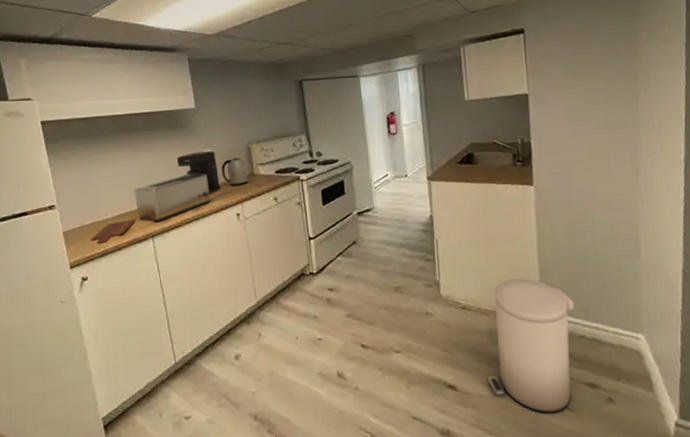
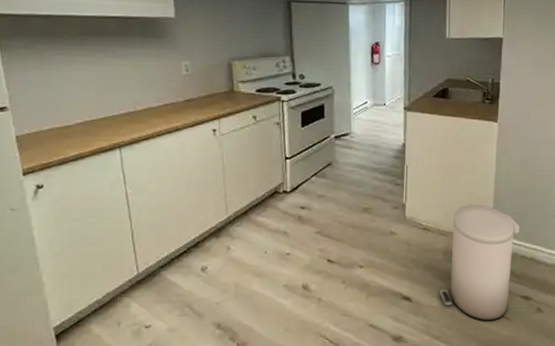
cutting board: present [91,219,136,244] -> none [48,127,102,151]
toaster: present [134,173,211,223] -> none [101,85,186,133]
coffee maker: present [176,151,222,194] -> none [151,63,198,108]
kettle: present [221,157,248,187] -> none [199,72,227,102]

